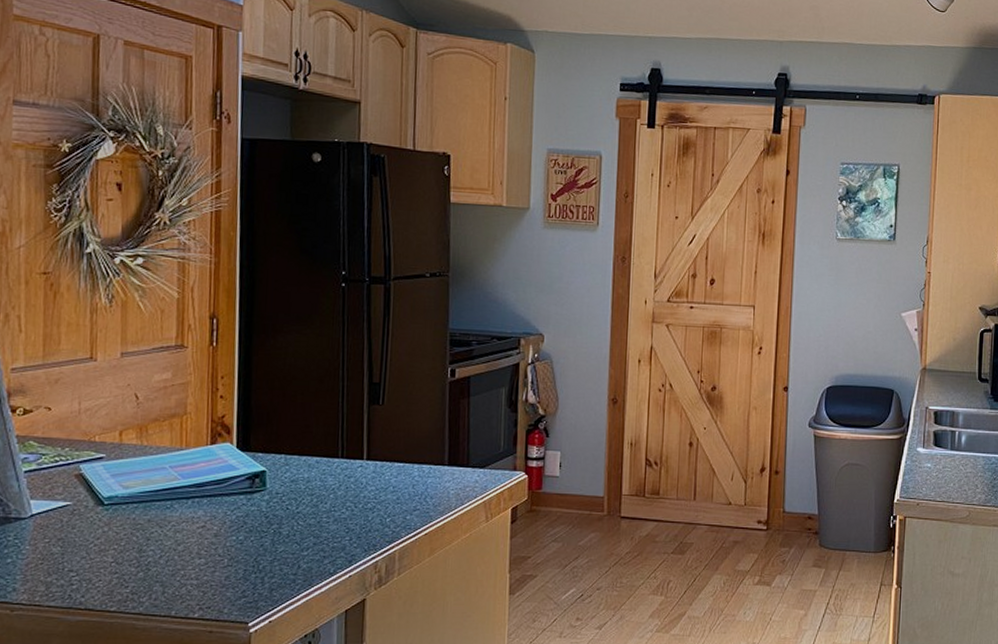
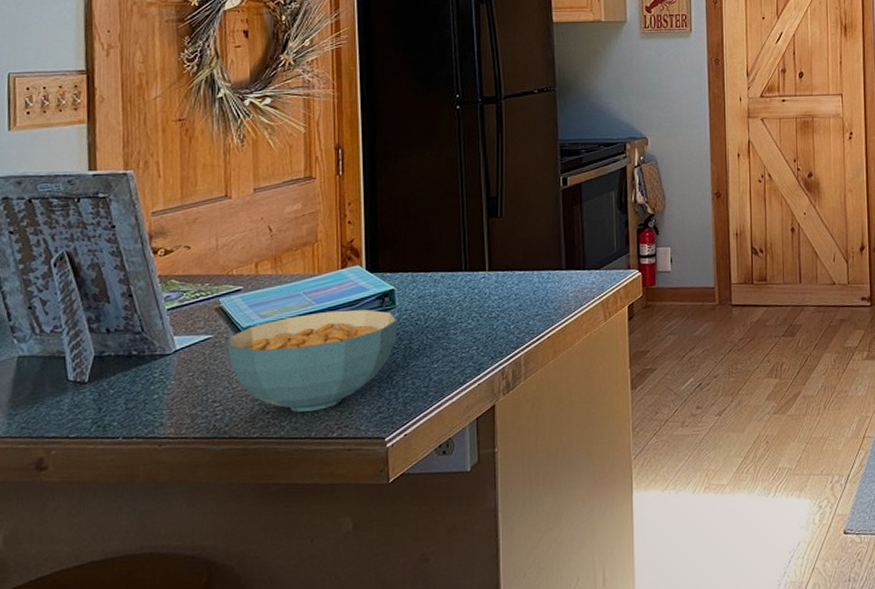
cereal bowl: none [86,487,268,589] -> present [227,309,398,412]

